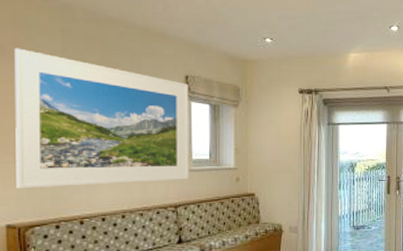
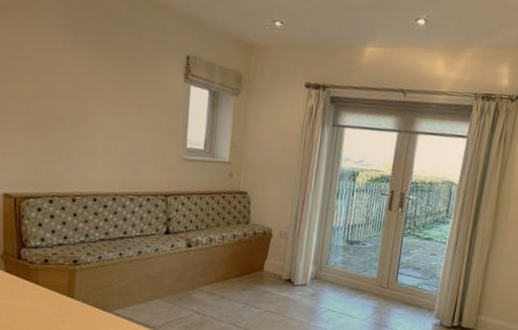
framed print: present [14,48,190,189] -> none [14,9,190,169]

